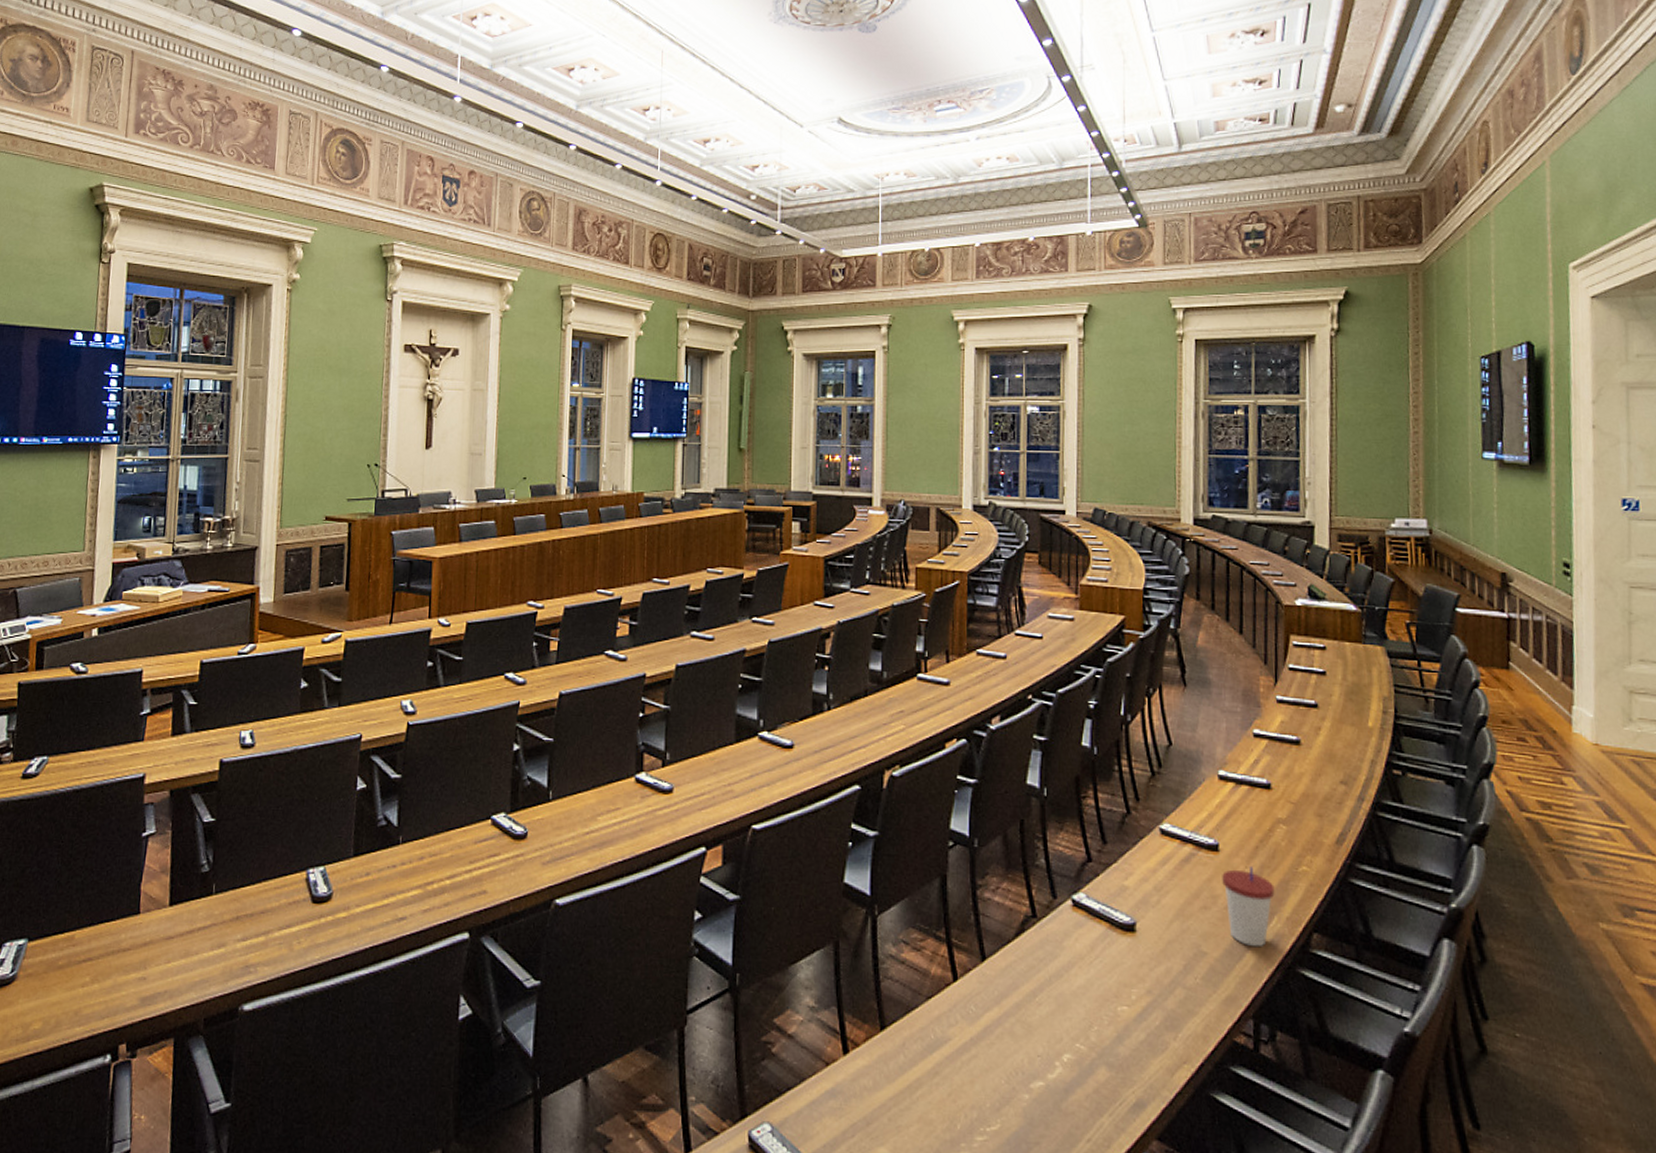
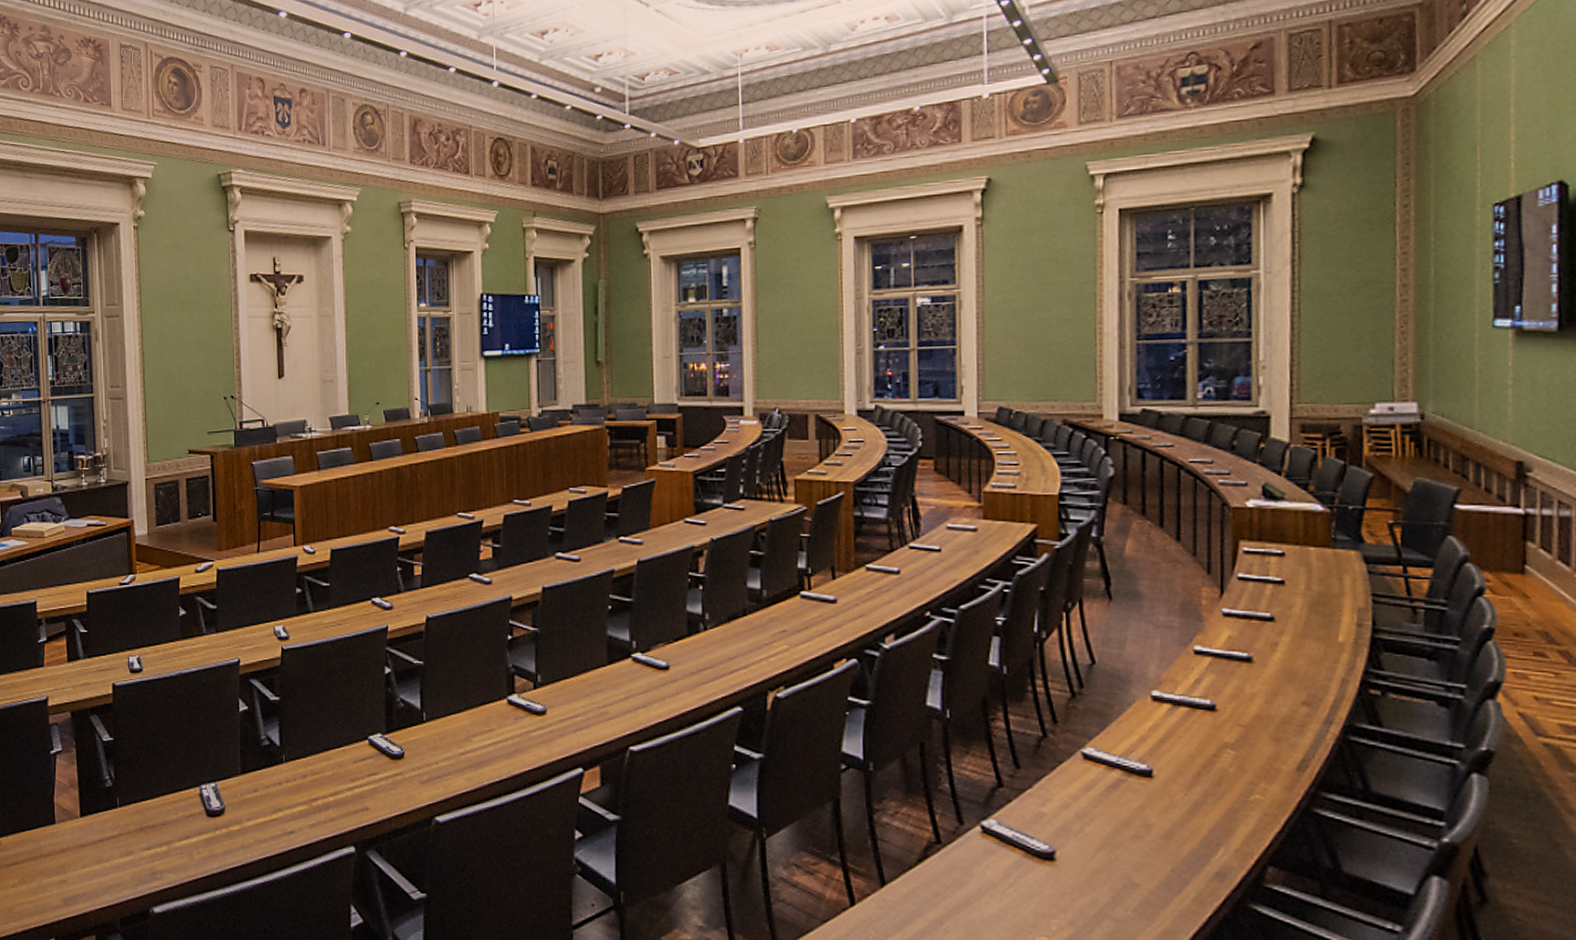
cup: present [1222,867,1275,947] -> none [1156,794,1221,880]

